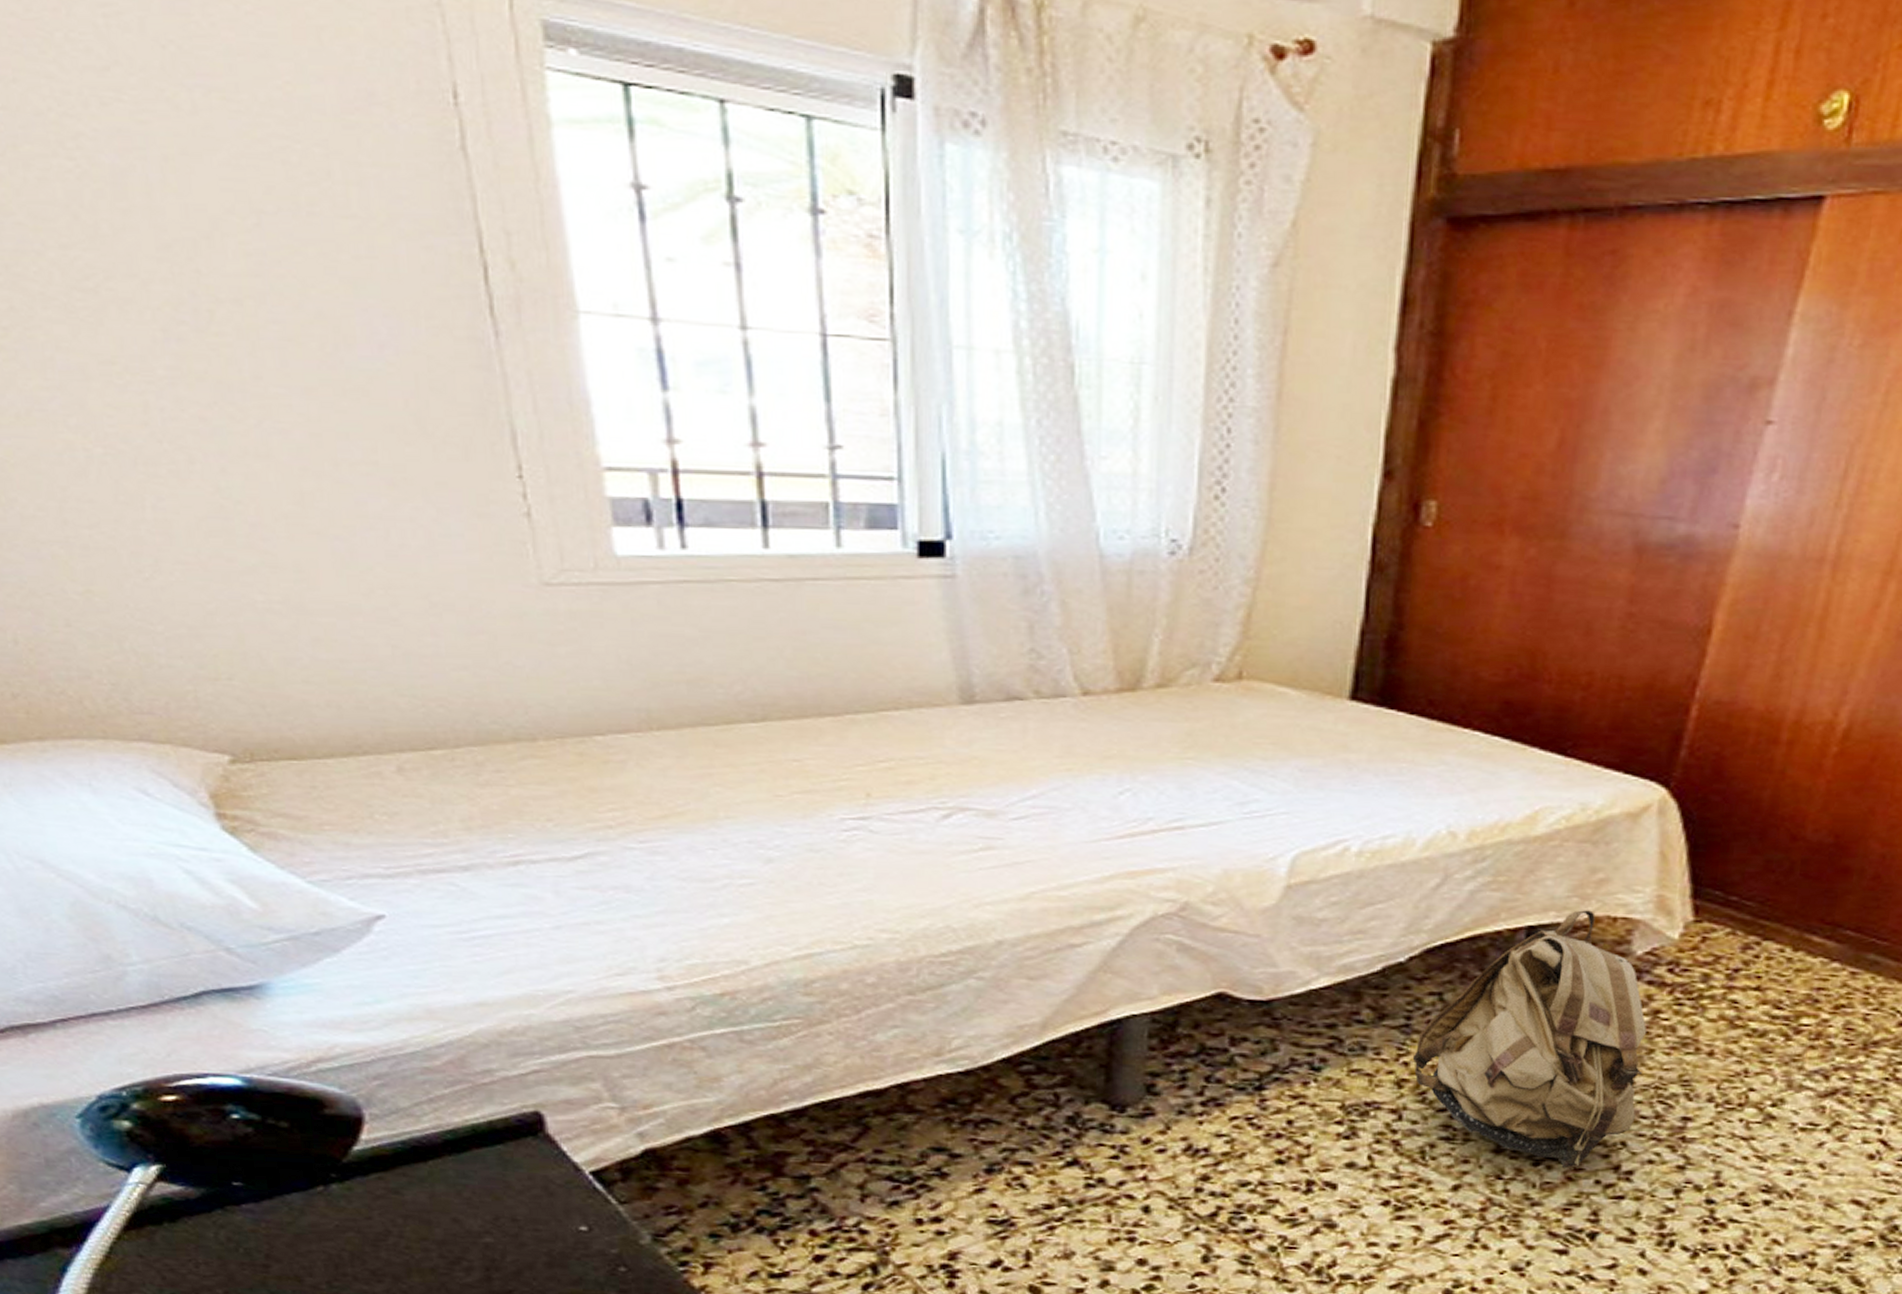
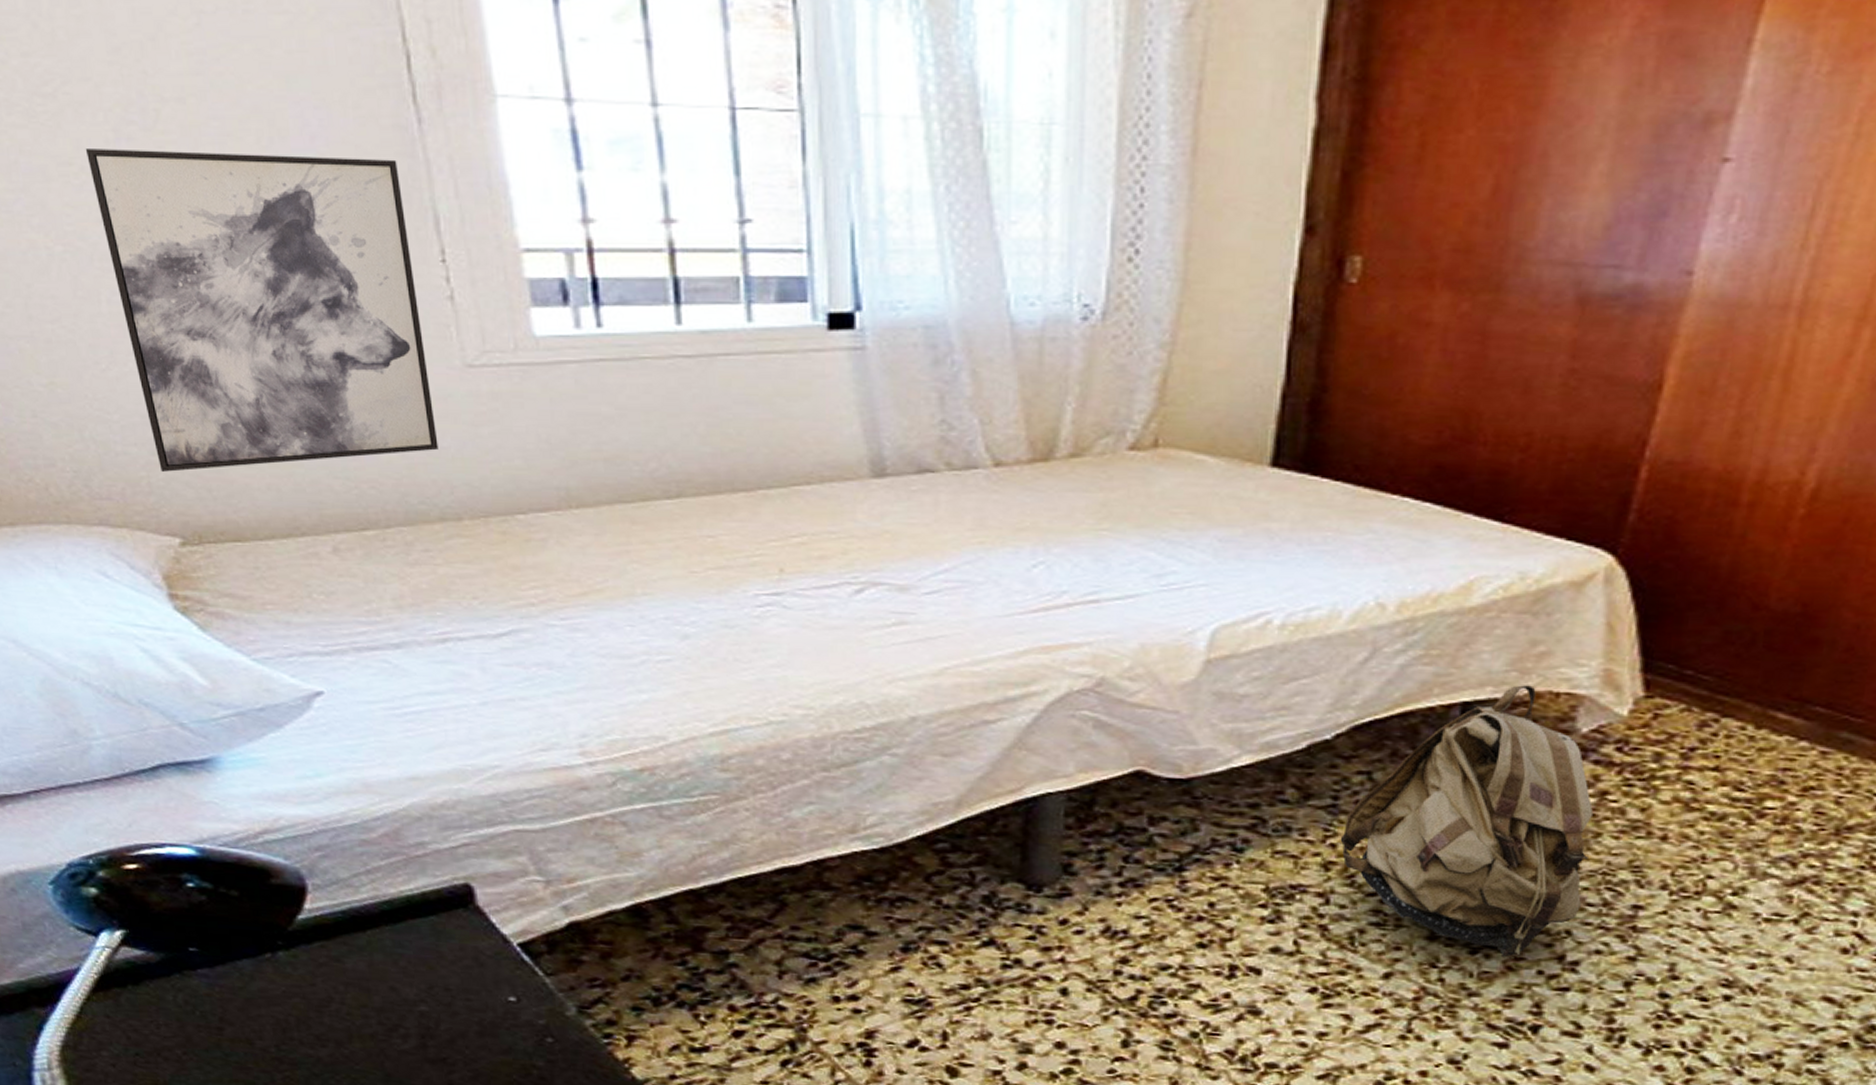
wall art: none [130,346,512,686] -> present [85,147,439,472]

